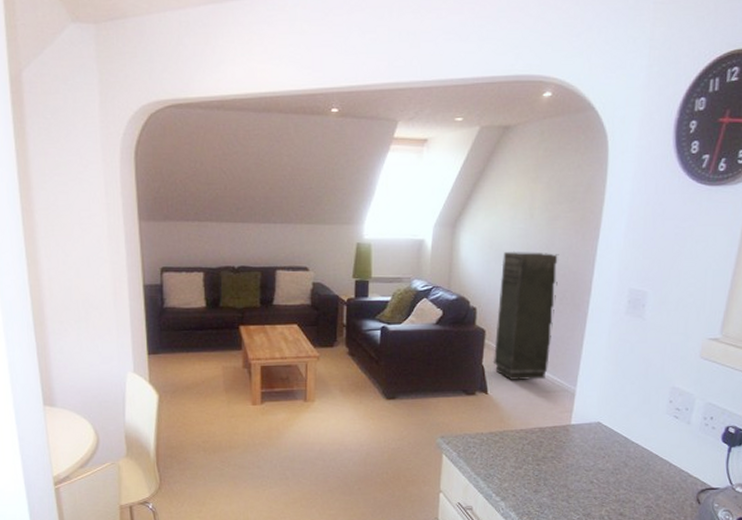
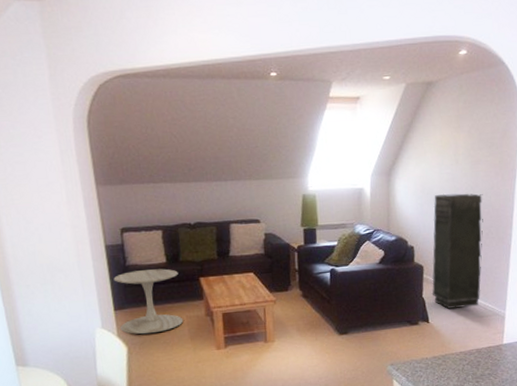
side table: none [149,313,219,383] -> present [113,268,184,335]

